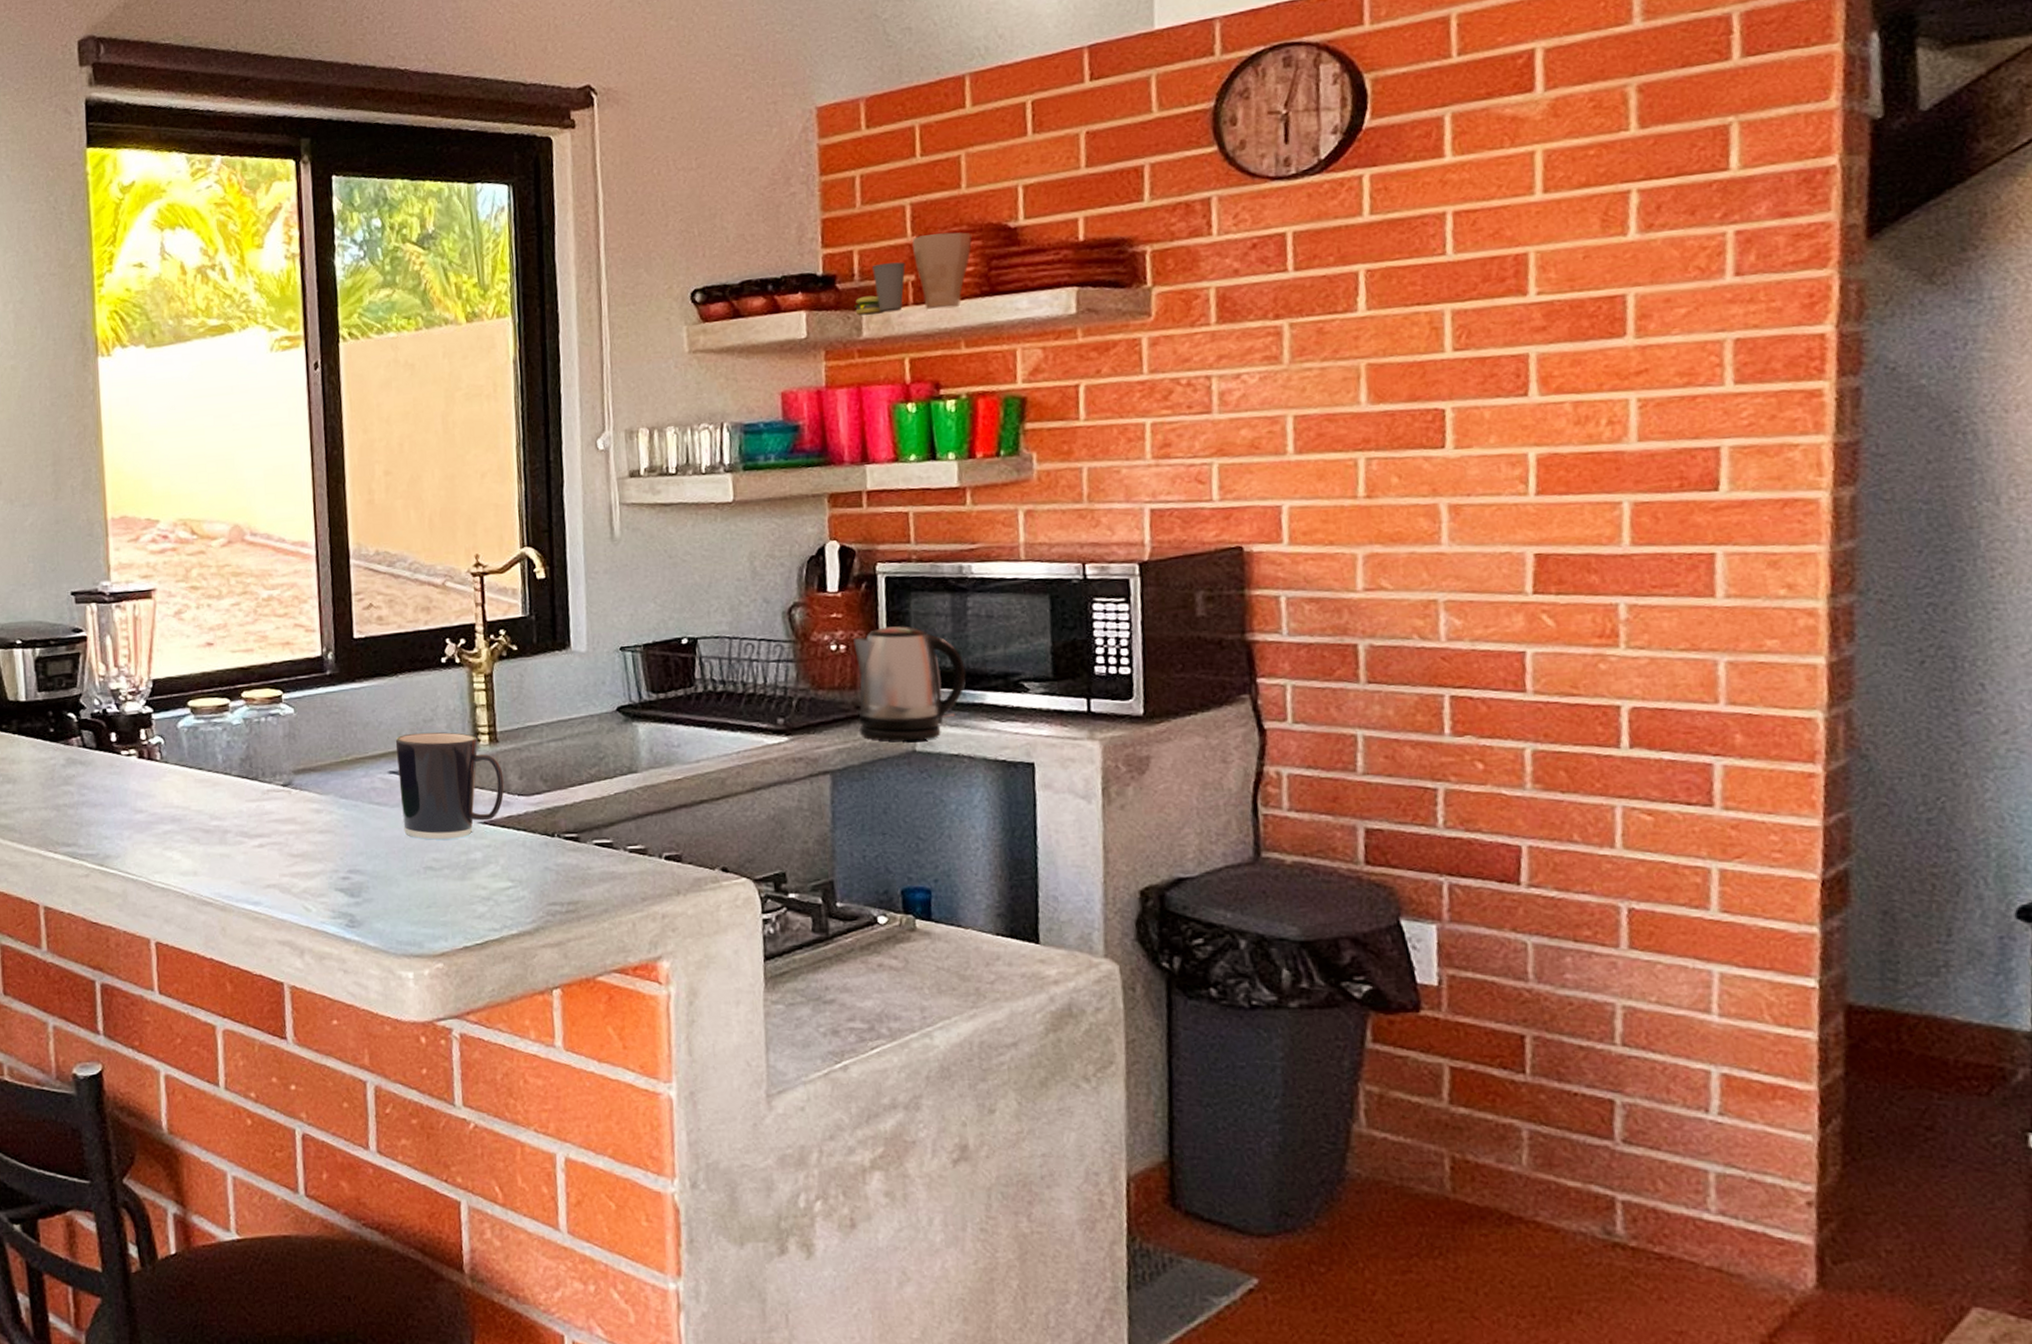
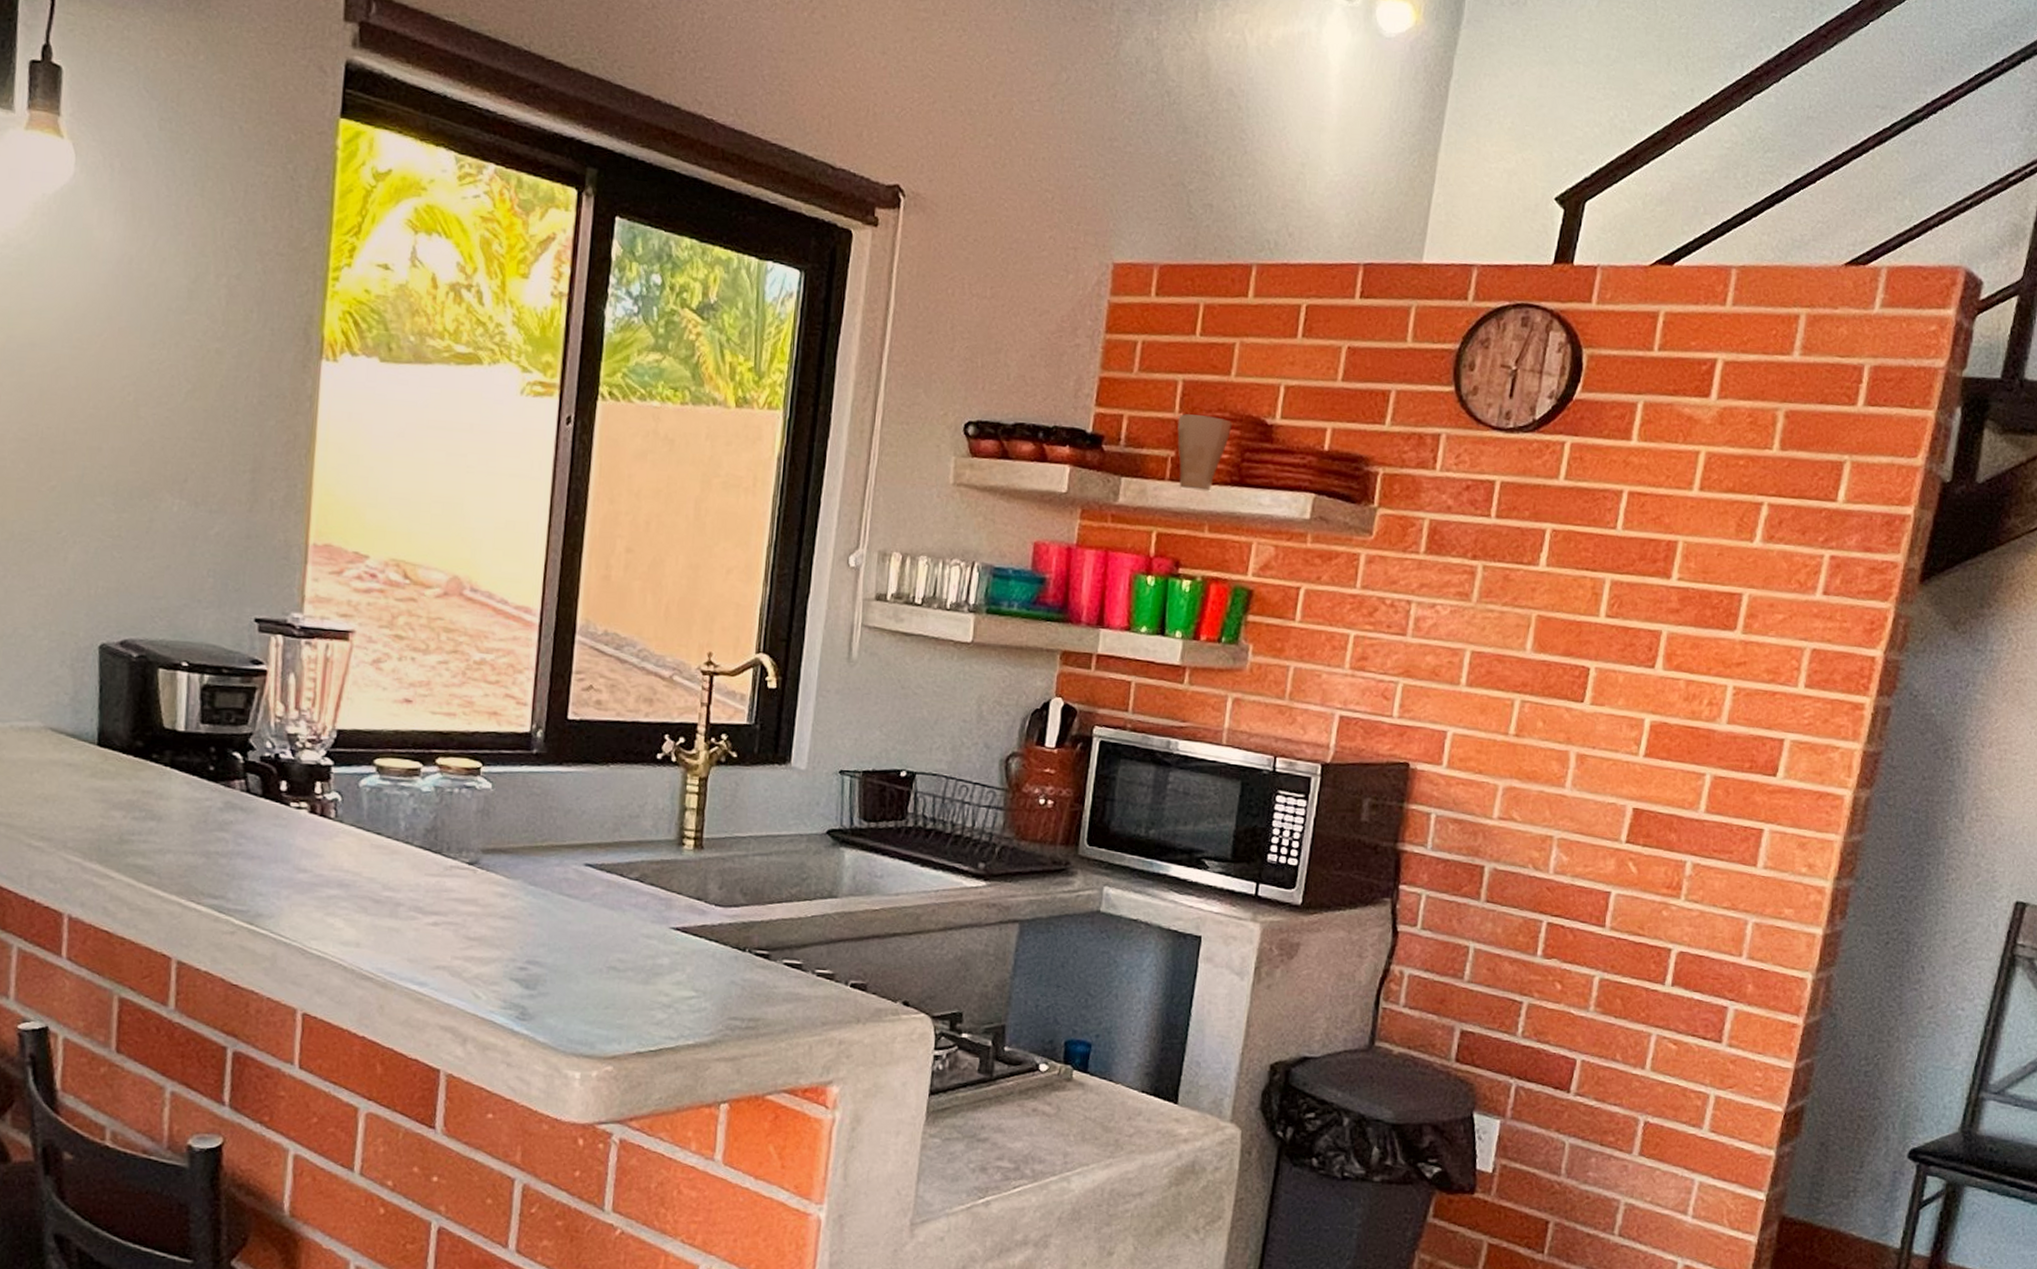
mug: present [395,732,505,840] -> none [592,827,703,942]
kettle: present [853,626,967,741] -> none [1052,789,1157,902]
cup: present [855,262,906,316] -> none [1116,433,1169,484]

